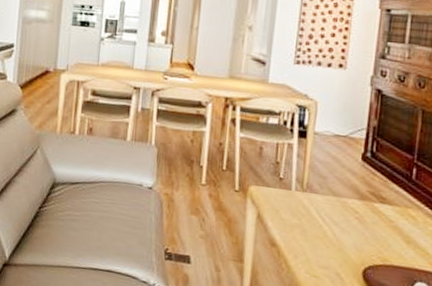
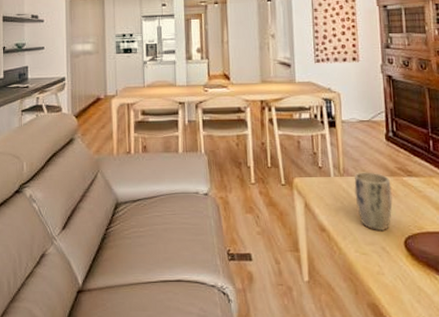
plant pot: none [315,190,359,256] -> present [354,172,393,230]

